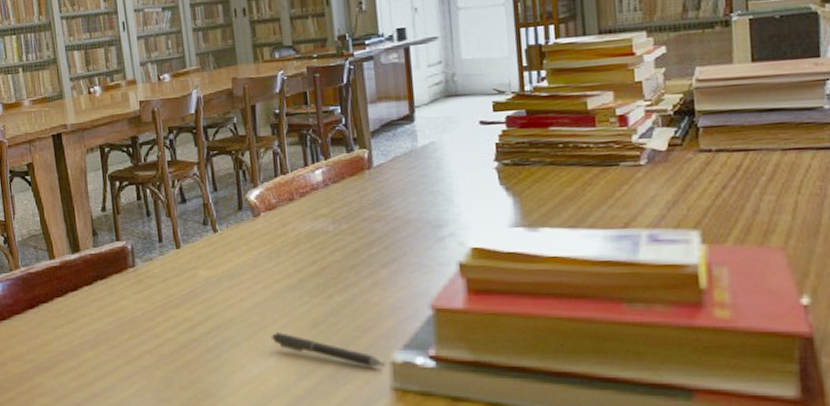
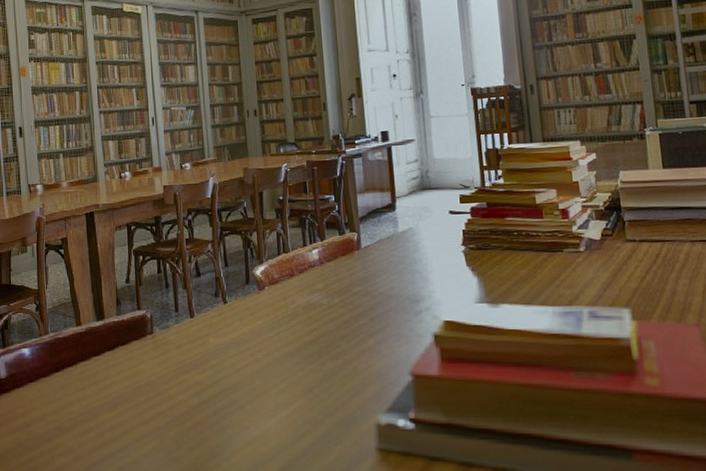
pen: present [271,331,385,368] -> none [271,395,371,430]

